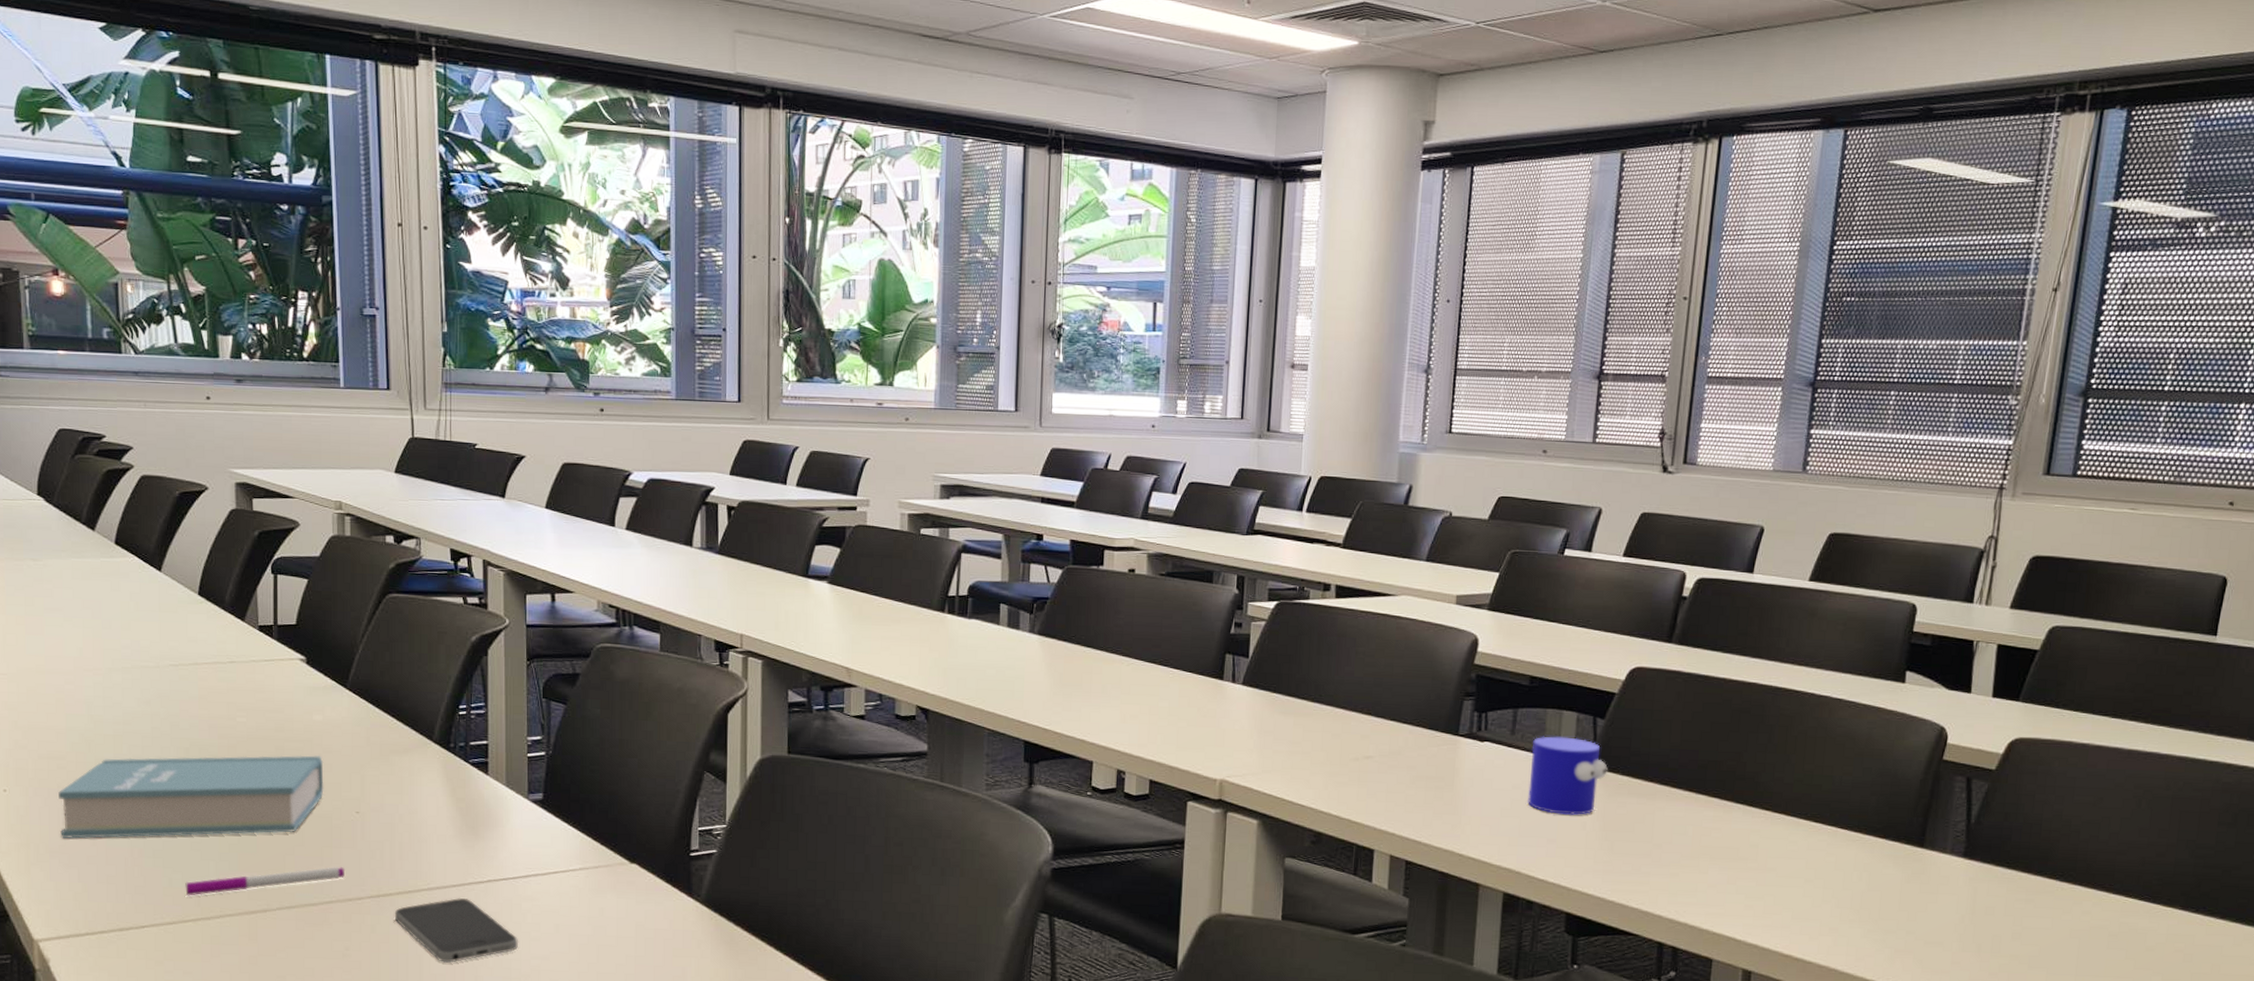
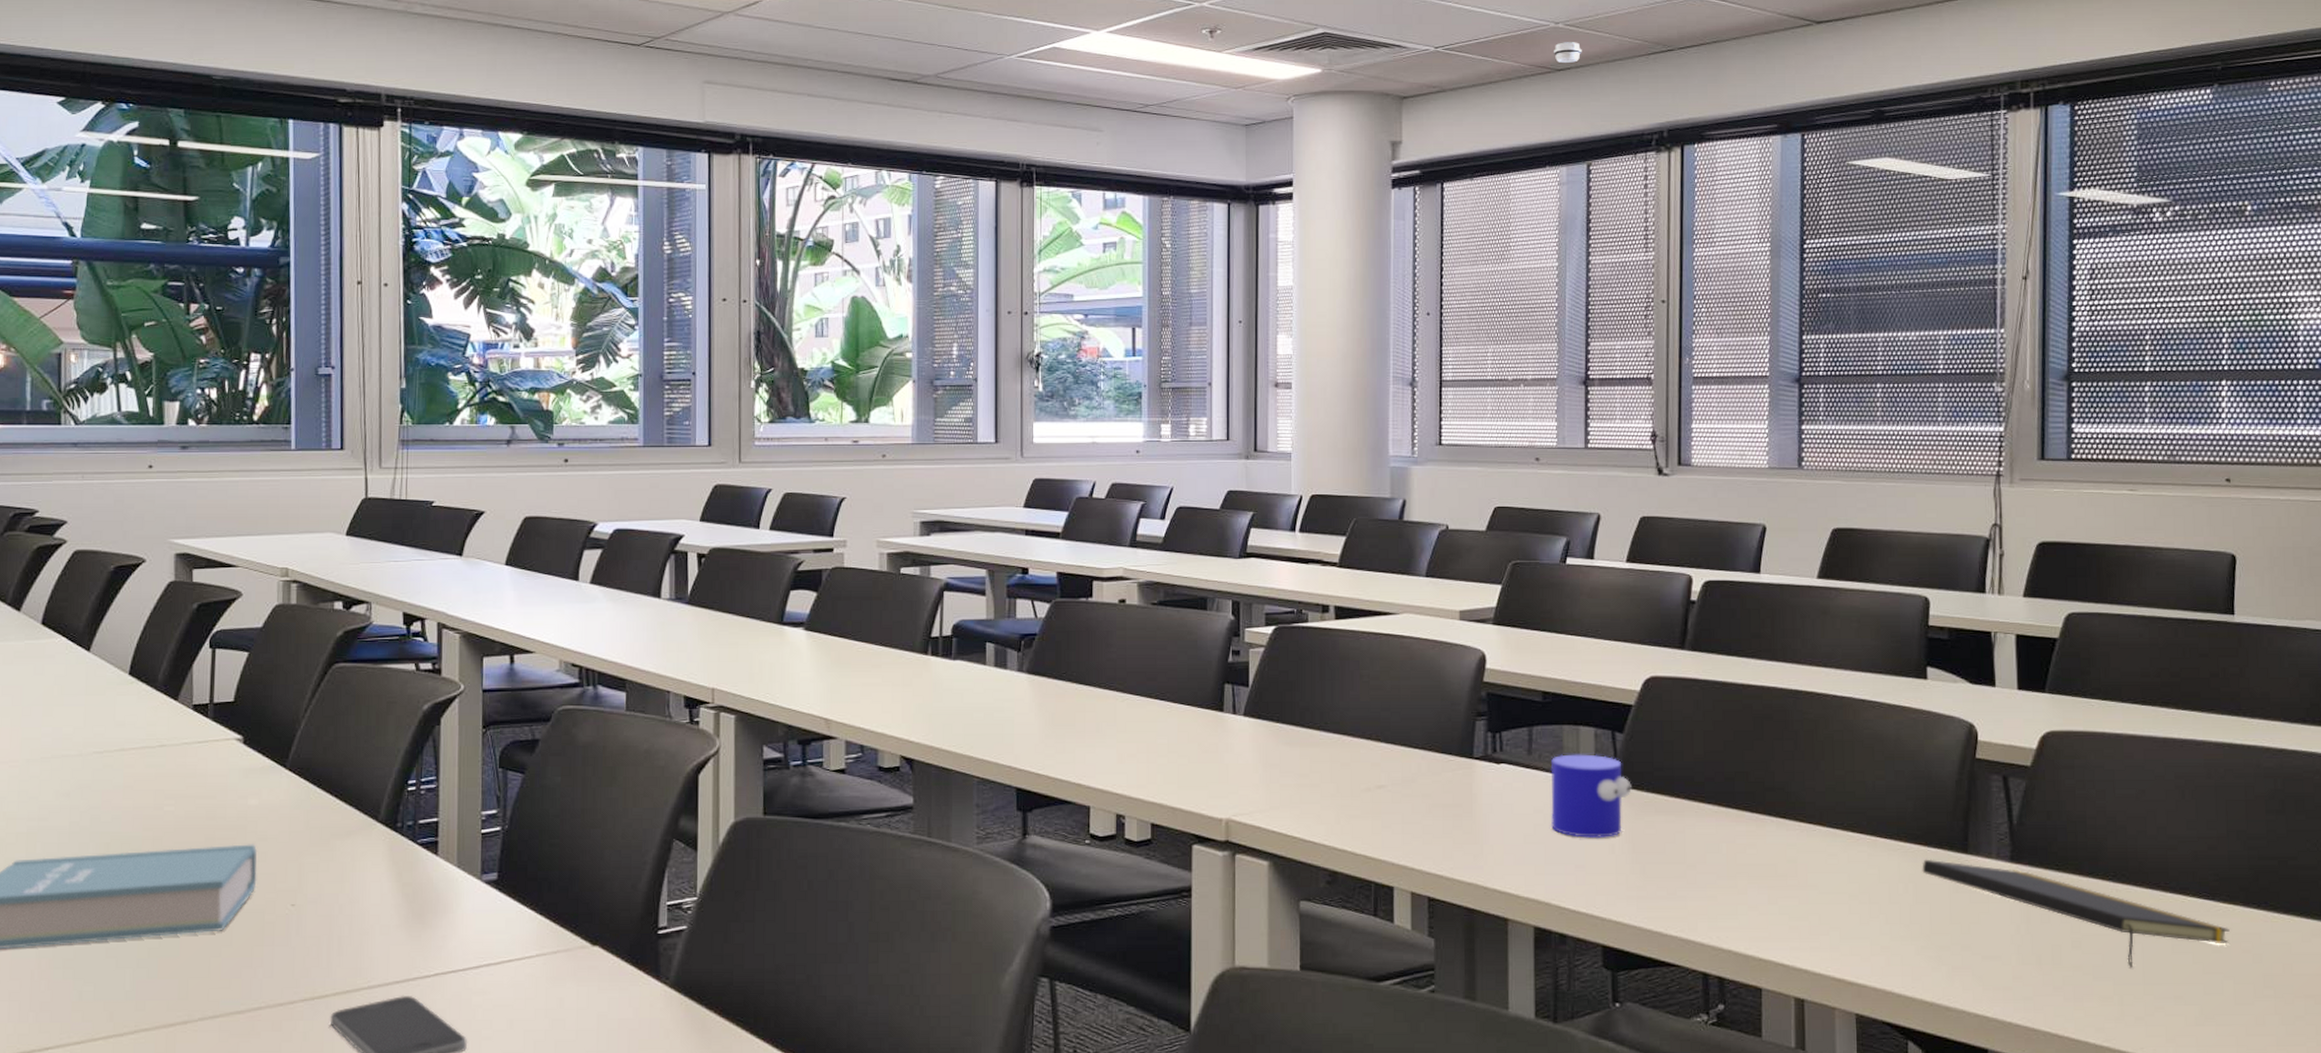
pen: present [185,867,344,896] -> none [97,968,276,1010]
smoke detector: none [1598,22,1627,44] -> present [1554,42,1582,63]
notepad: none [1877,850,2166,960] -> present [1922,859,2230,969]

